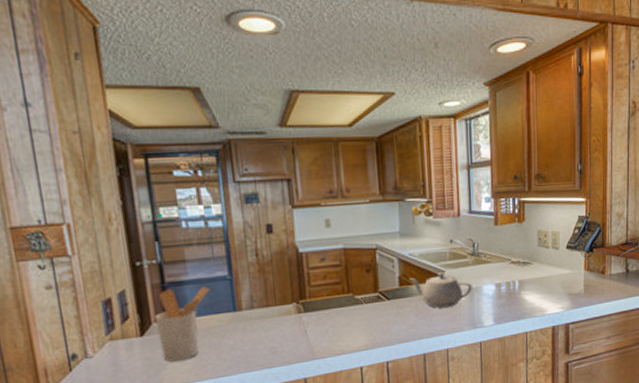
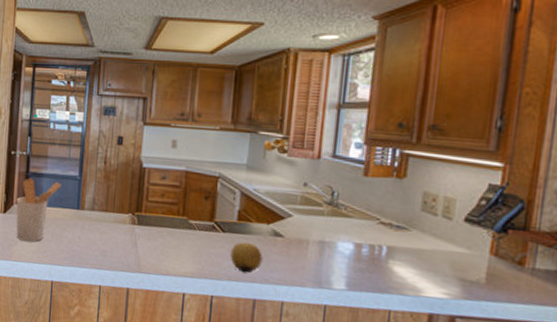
fruit: none [397,304,426,333] -> present [230,242,263,274]
teapot: present [409,272,472,308] -> none [249,215,324,257]

